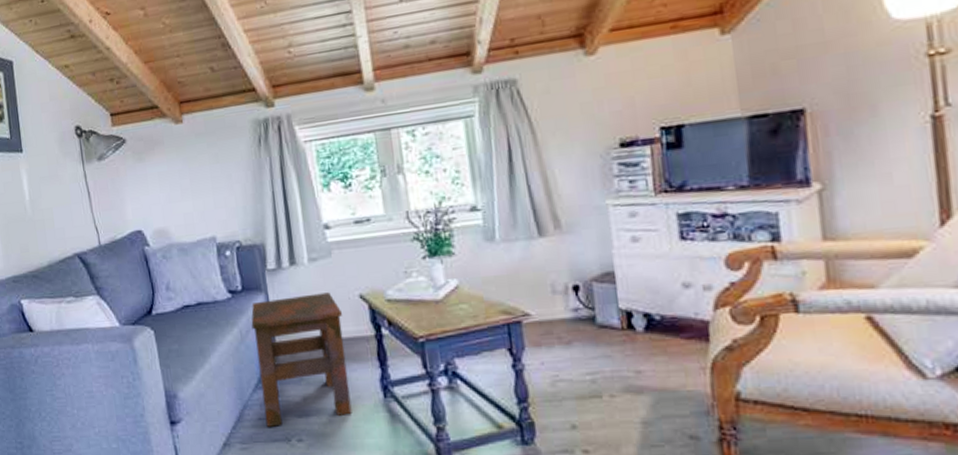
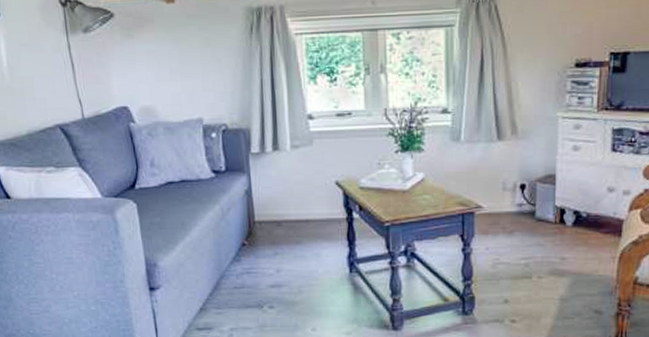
side table: present [251,292,352,427] -> none [232,178,320,295]

